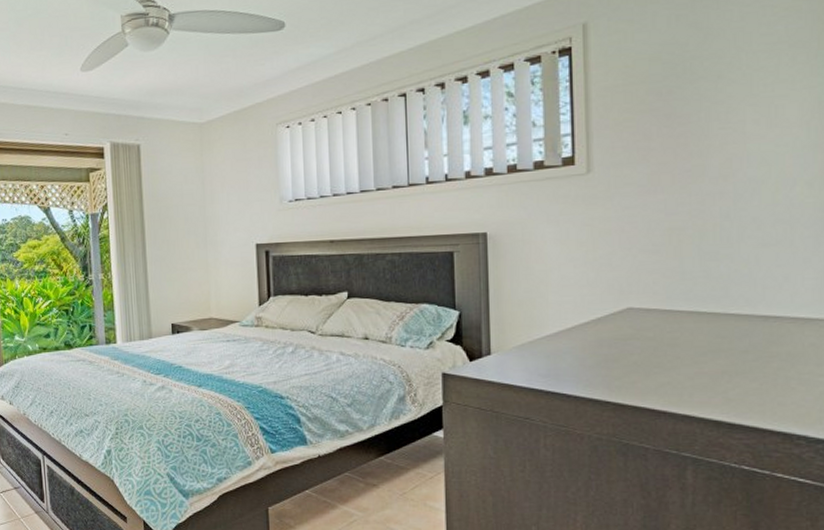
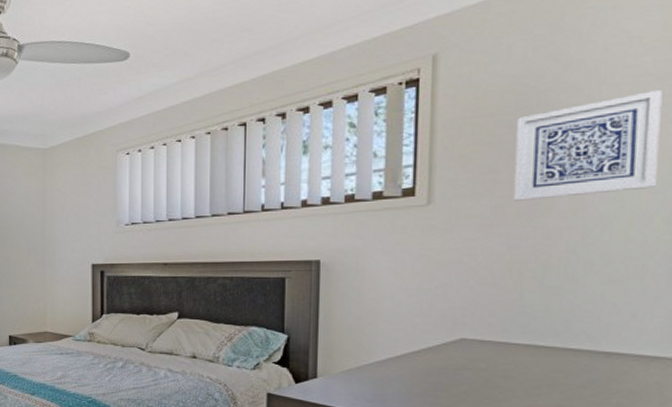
wall art: none [666,57,798,168] -> present [513,90,663,201]

